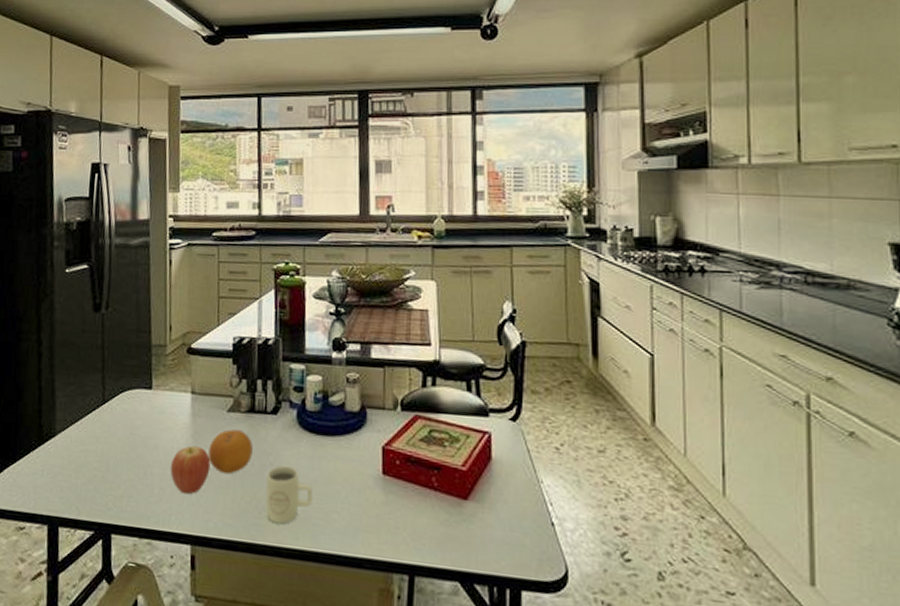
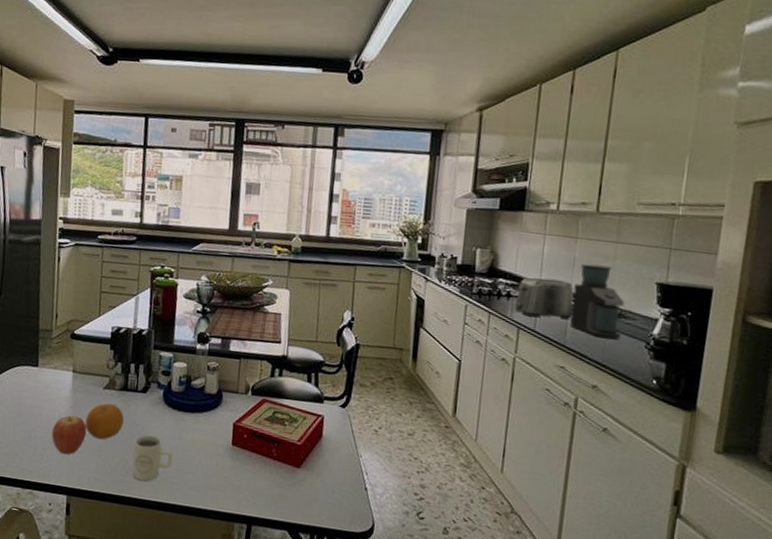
toaster: none [712,246,787,296] -> present [514,277,574,320]
coffee grinder: none [784,226,854,316] -> present [570,264,625,339]

